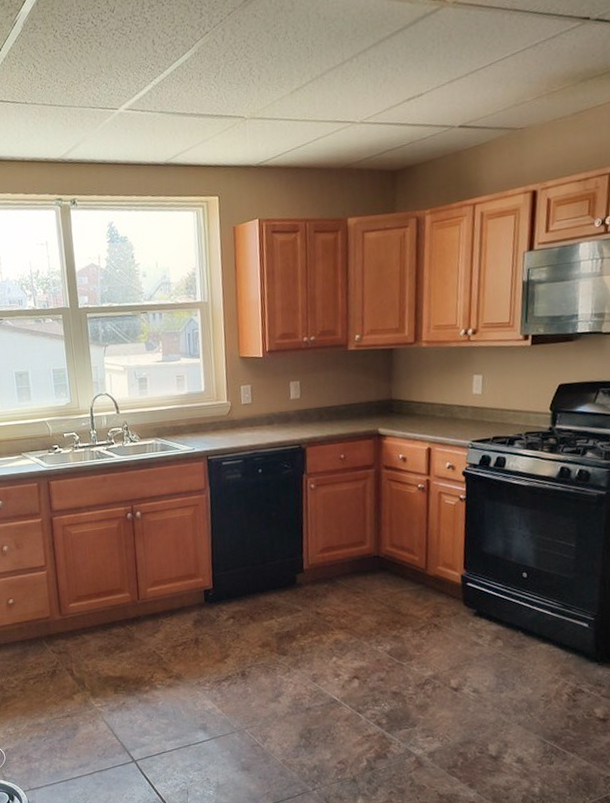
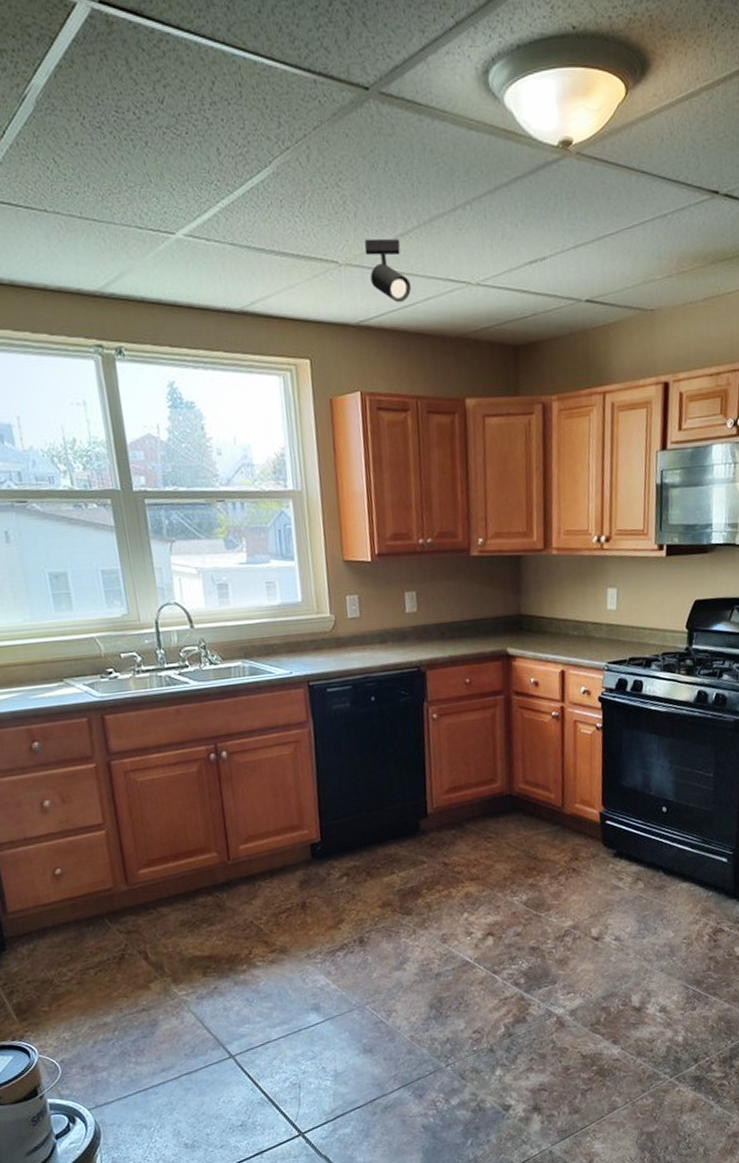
track light: none [266,93,304,145] -> present [364,238,412,303]

